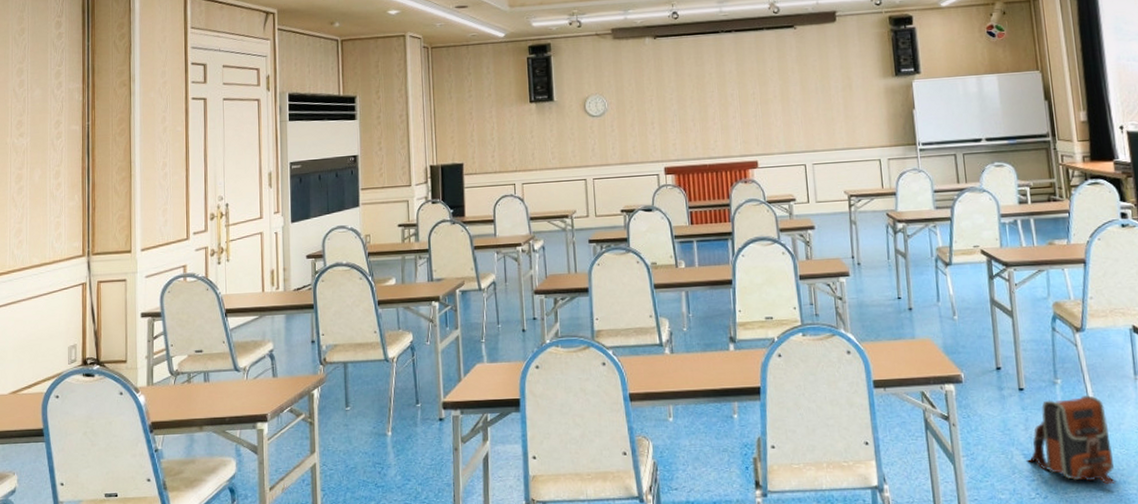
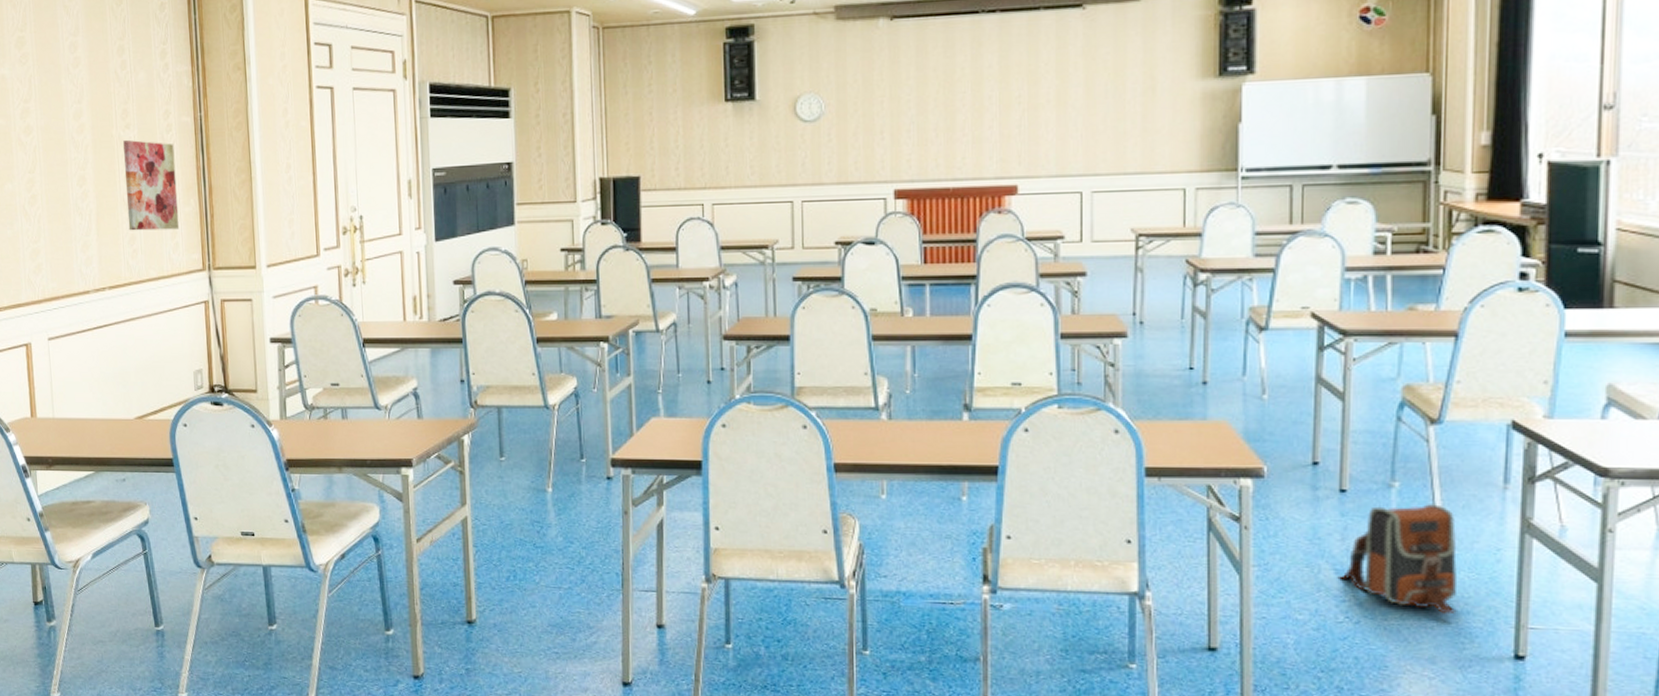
wall art: none [16,146,63,225] -> present [123,140,180,231]

